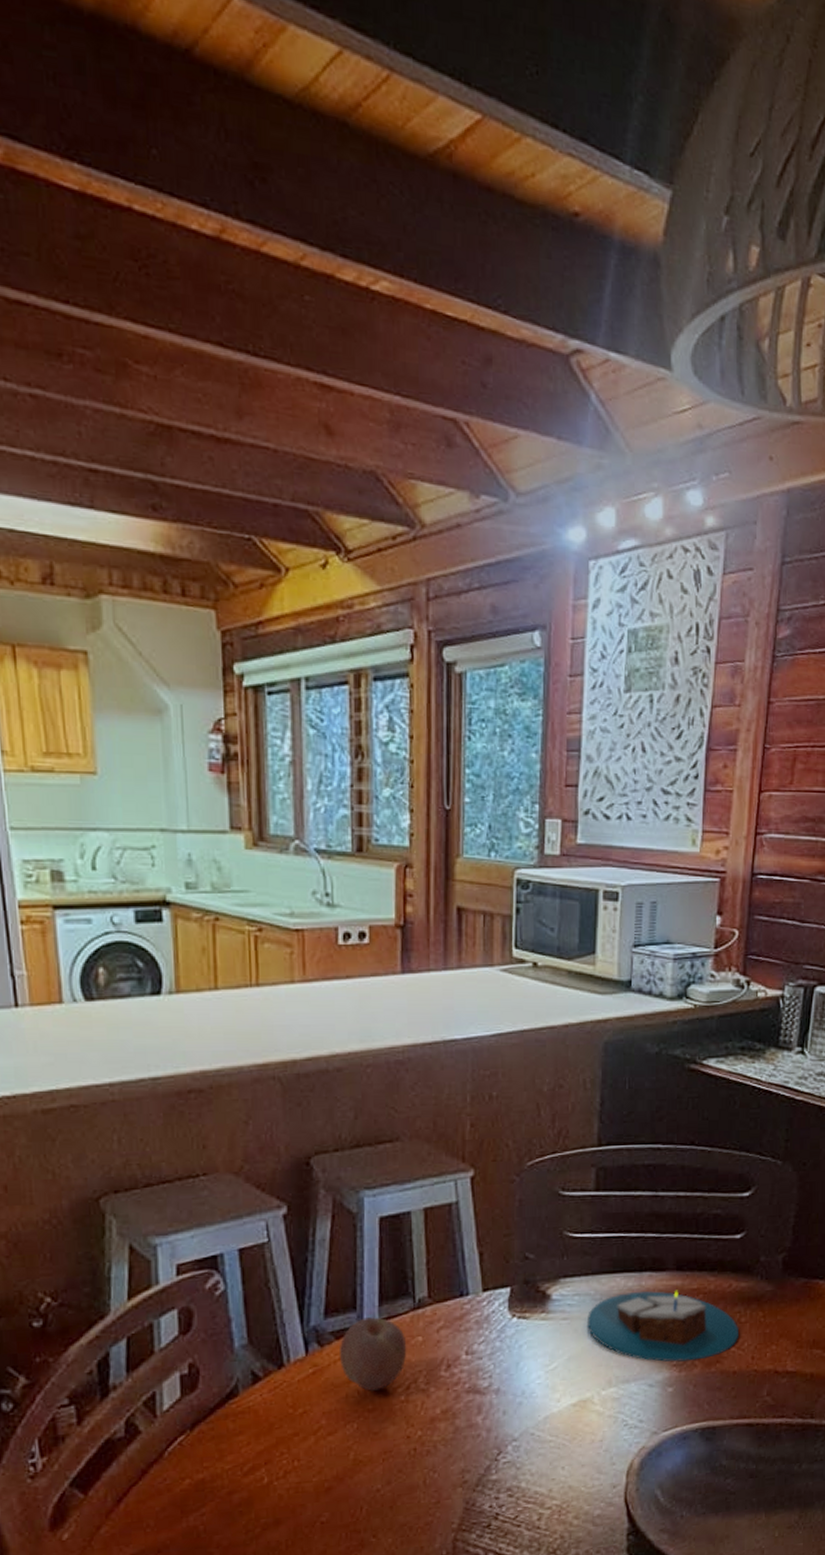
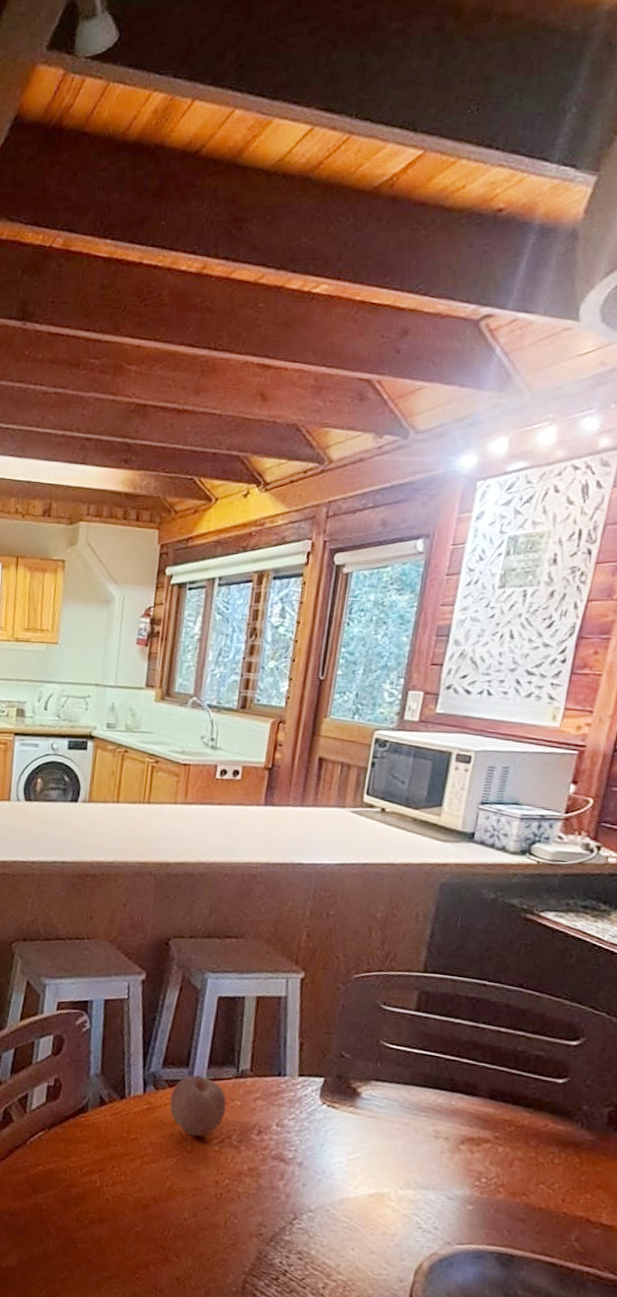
candle: present [586,1290,740,1362] -> none [391,1107,552,1188]

